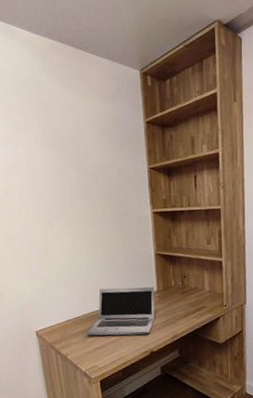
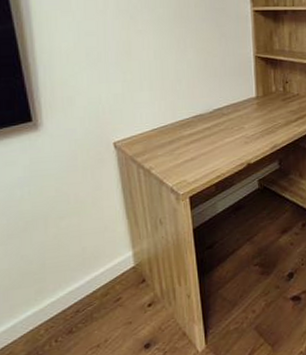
laptop: present [87,287,155,336] -> none [175,92,254,147]

